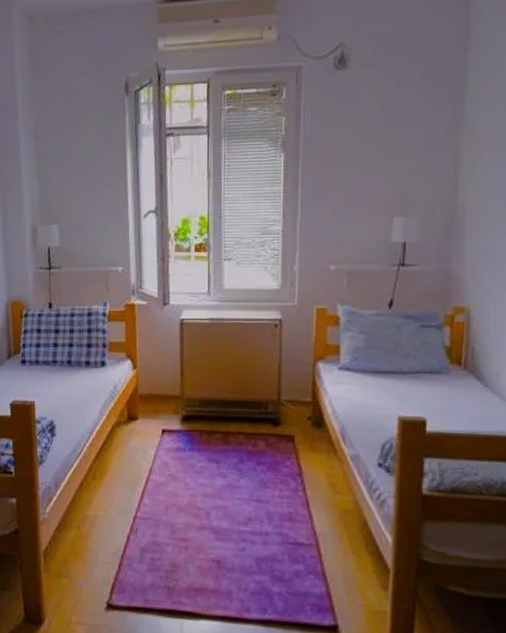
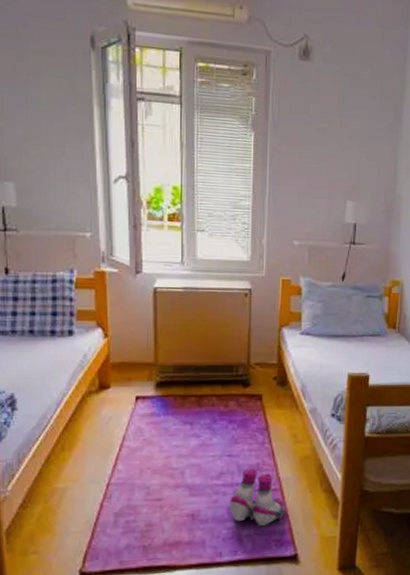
boots: none [258,517,322,586] -> present [229,468,285,527]

